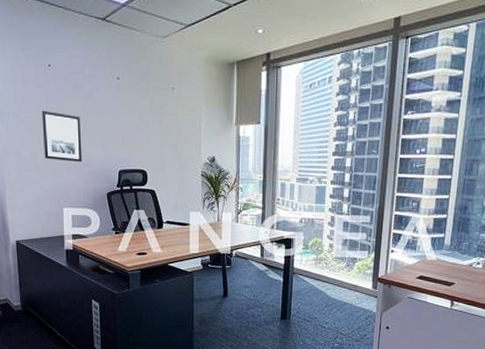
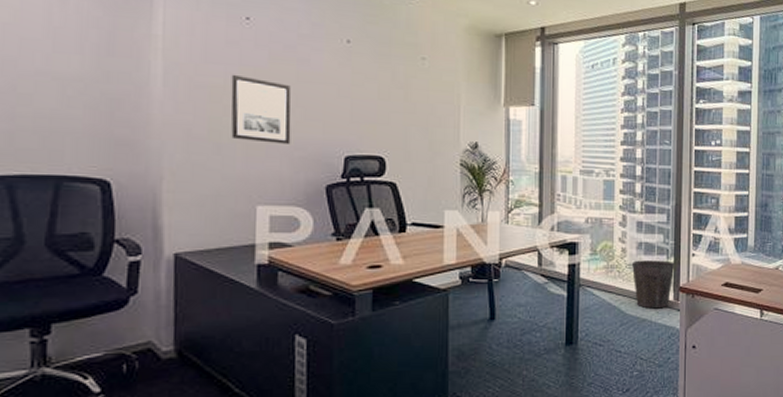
waste bin: none [338,254,376,295] -> present [632,260,675,309]

